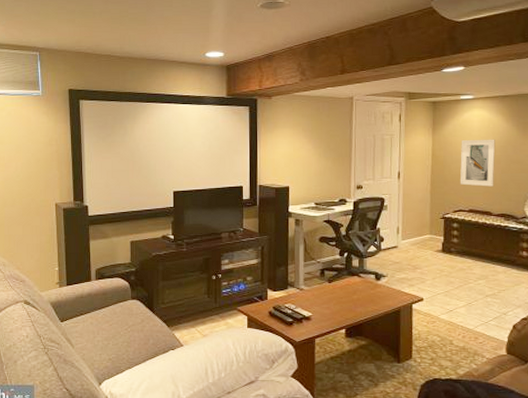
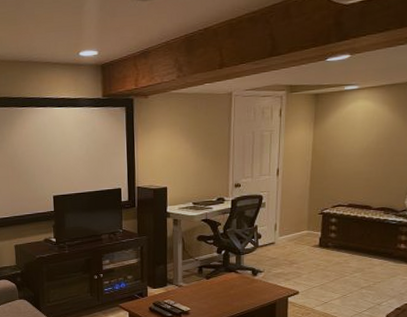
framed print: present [459,139,496,187] -> none [340,131,379,181]

